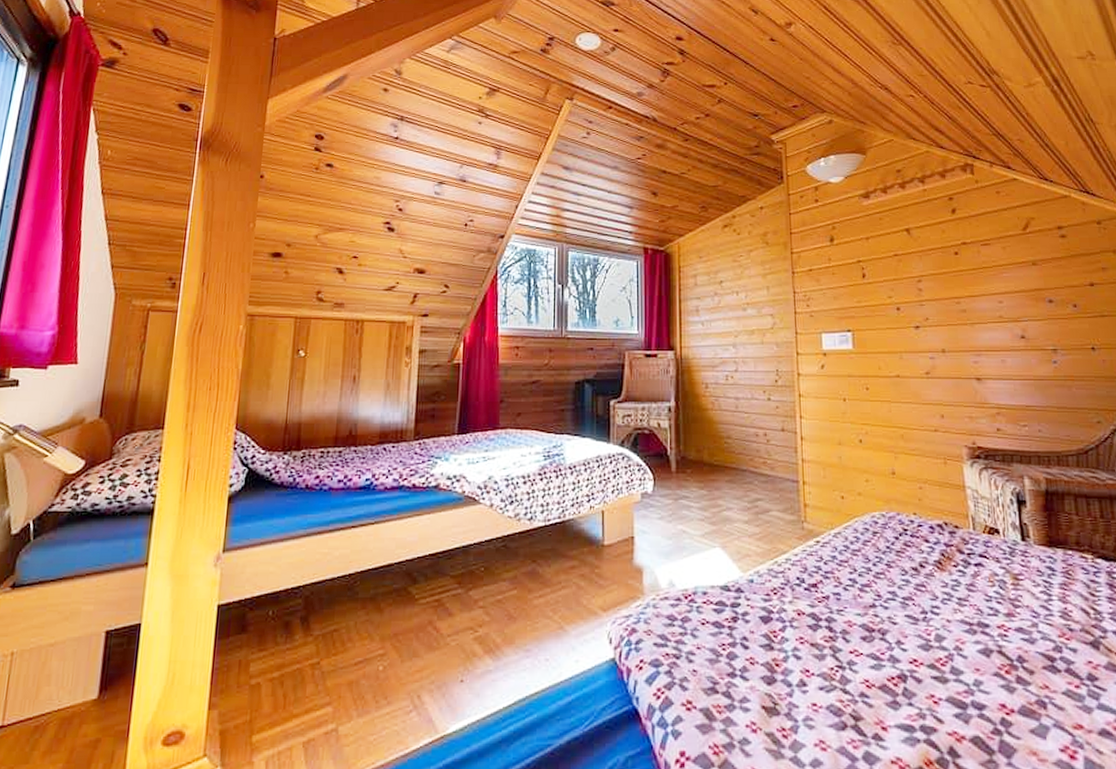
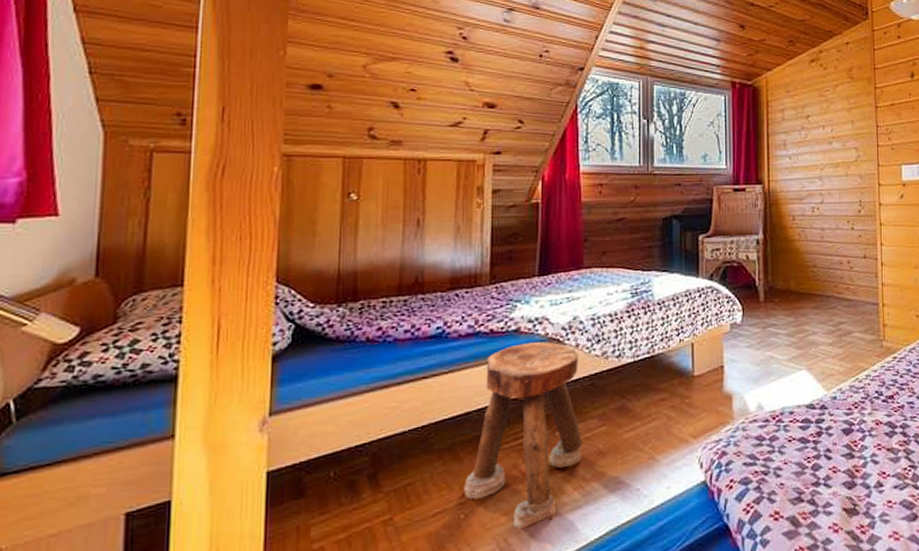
stool: none [383,500,494,689] -> present [464,342,582,530]

